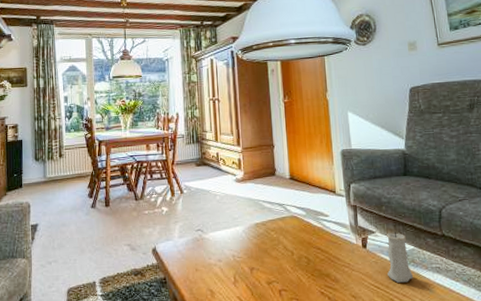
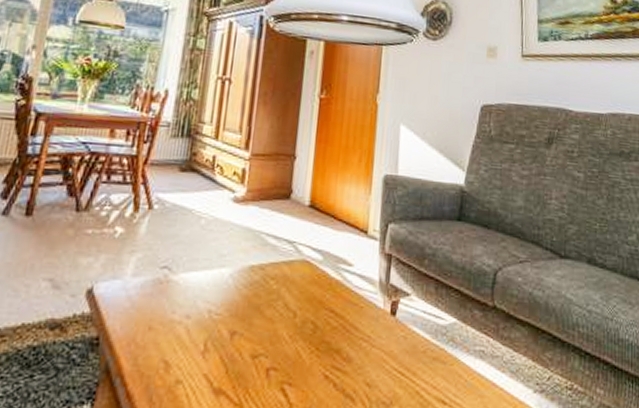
candle: present [387,232,414,283] -> none [417,296,450,369]

